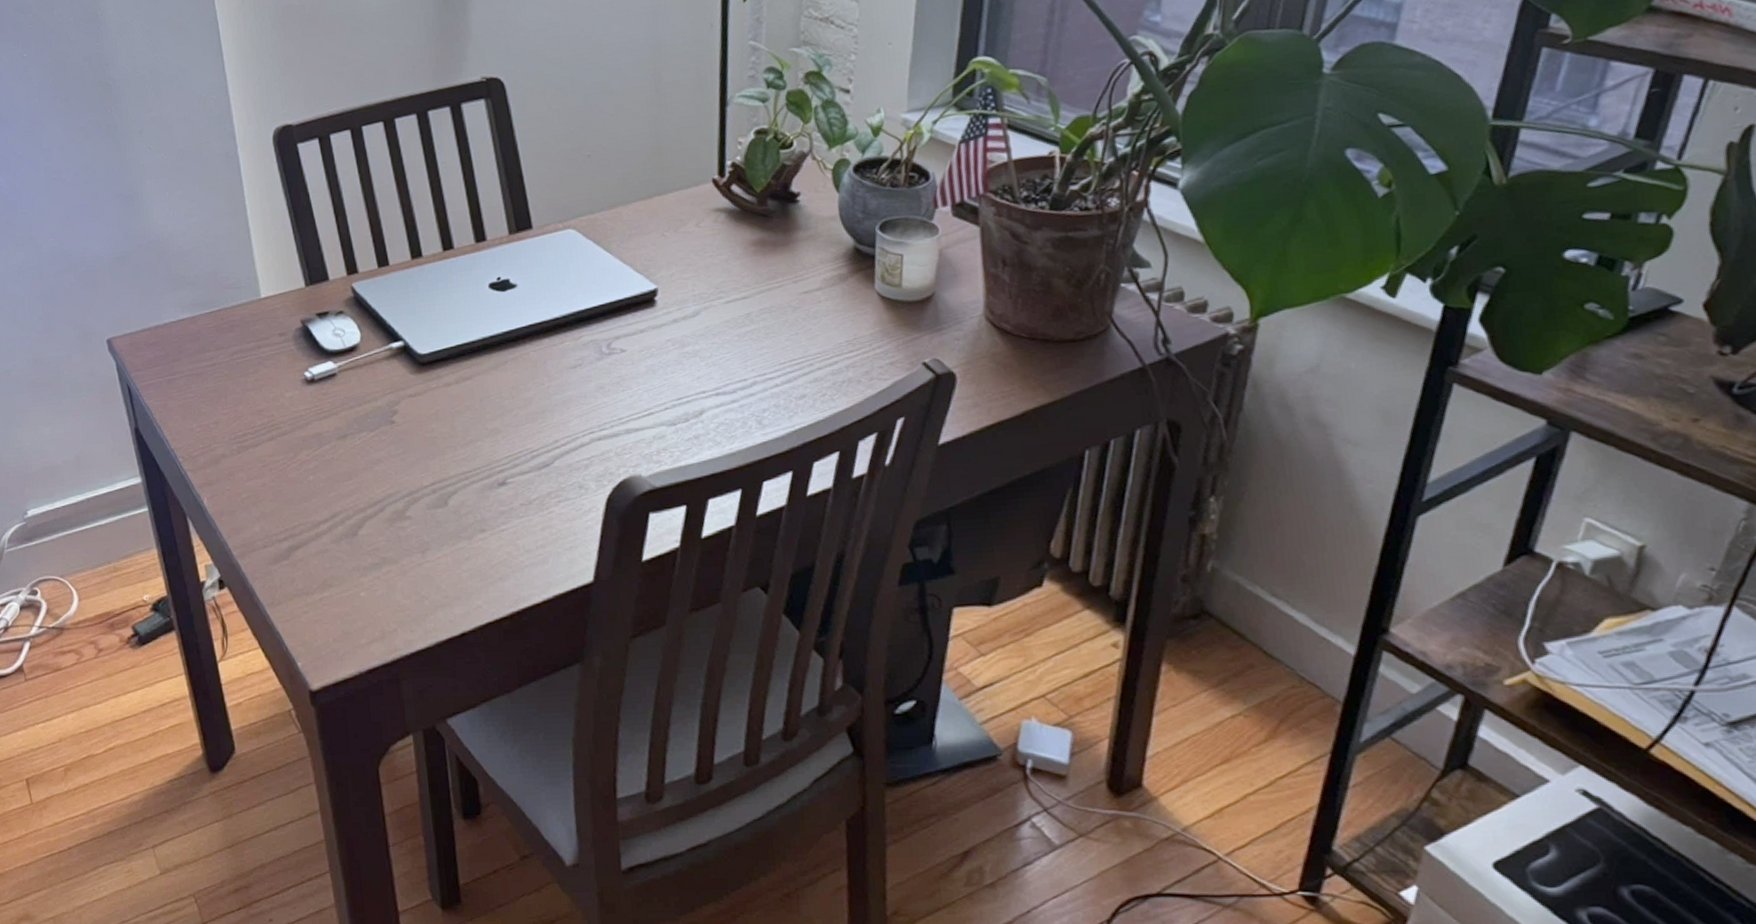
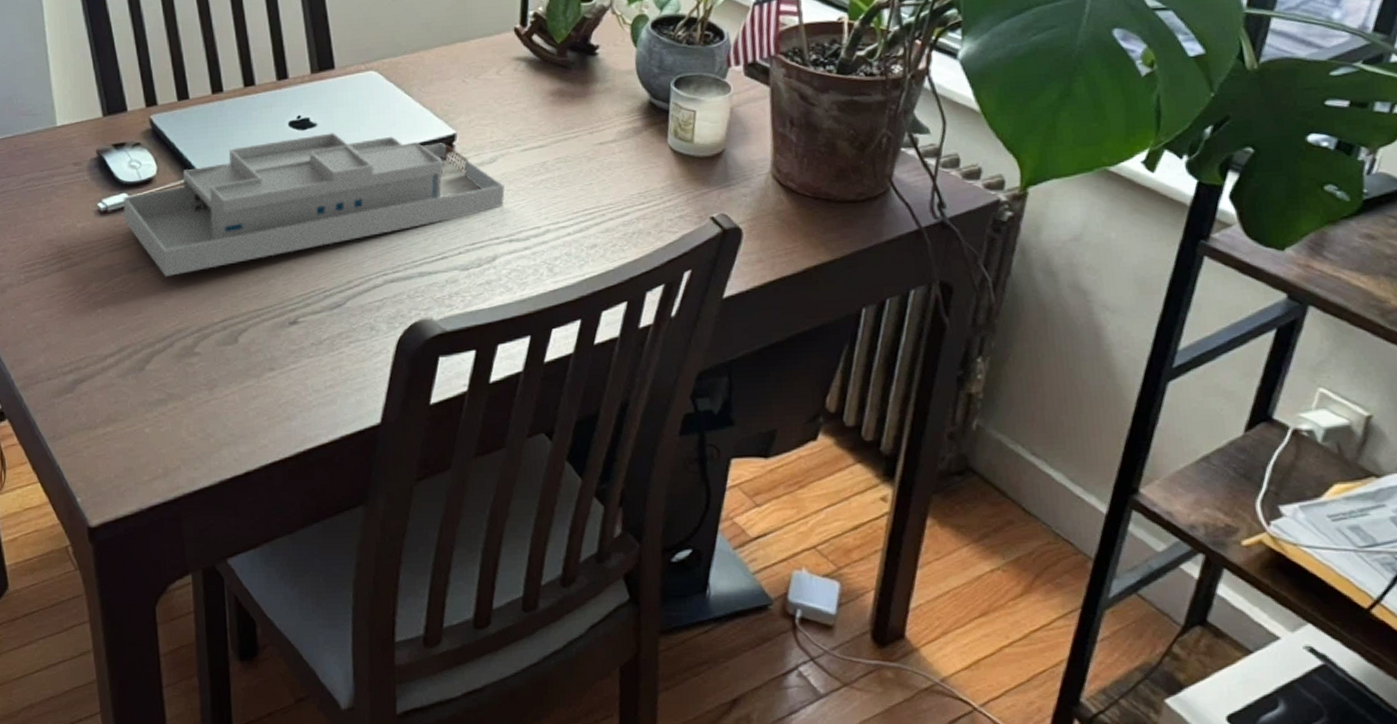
desk organizer: none [329,293,710,443] -> present [123,133,505,277]

